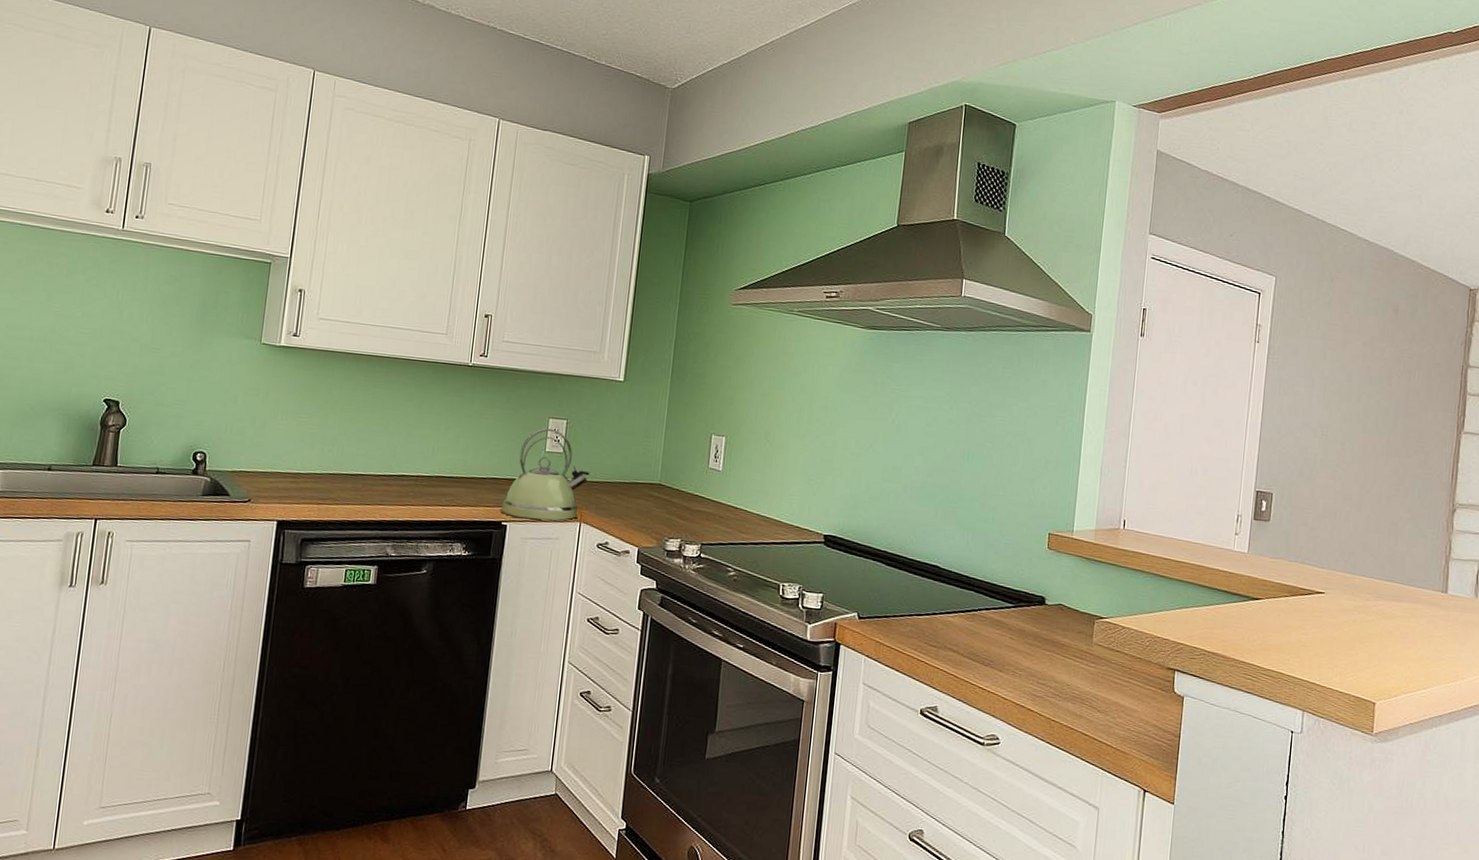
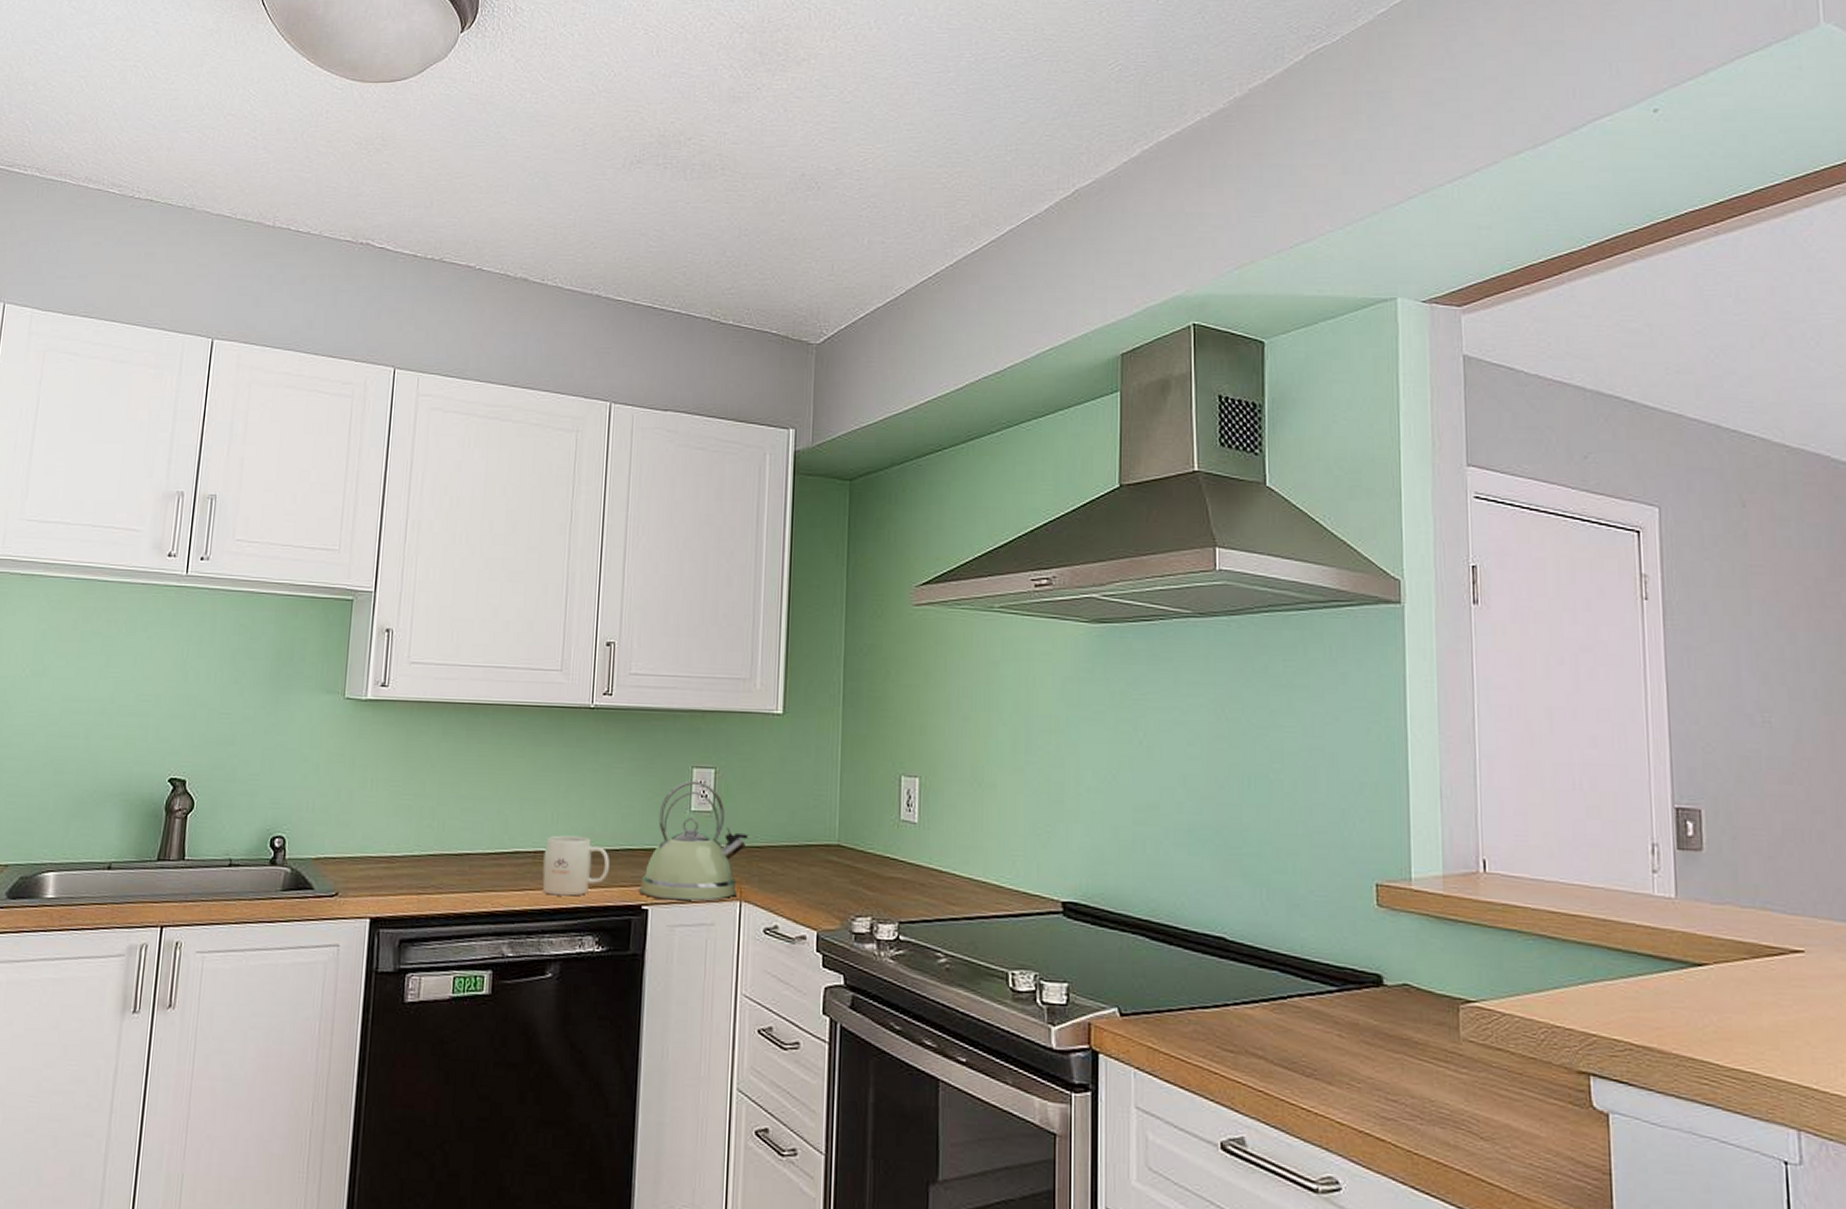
mug: none [422,464,479,512] -> present [542,835,611,897]

